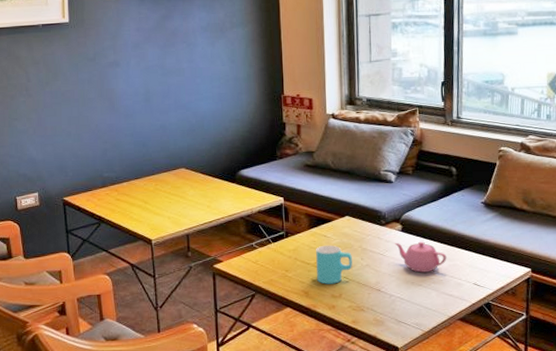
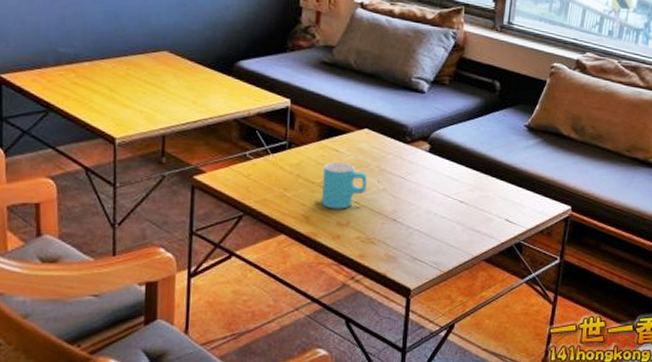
teapot: present [395,241,447,273] -> none [419,165,478,203]

